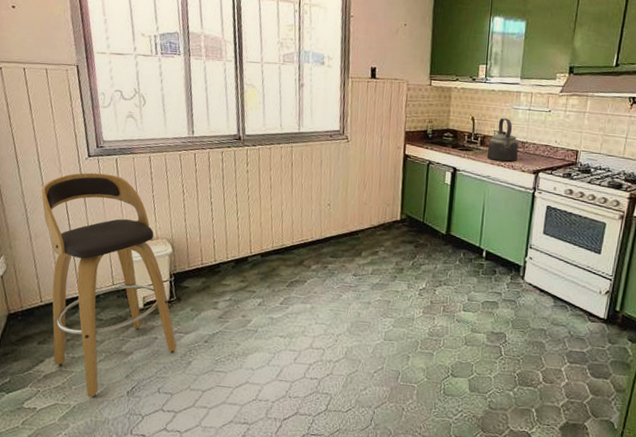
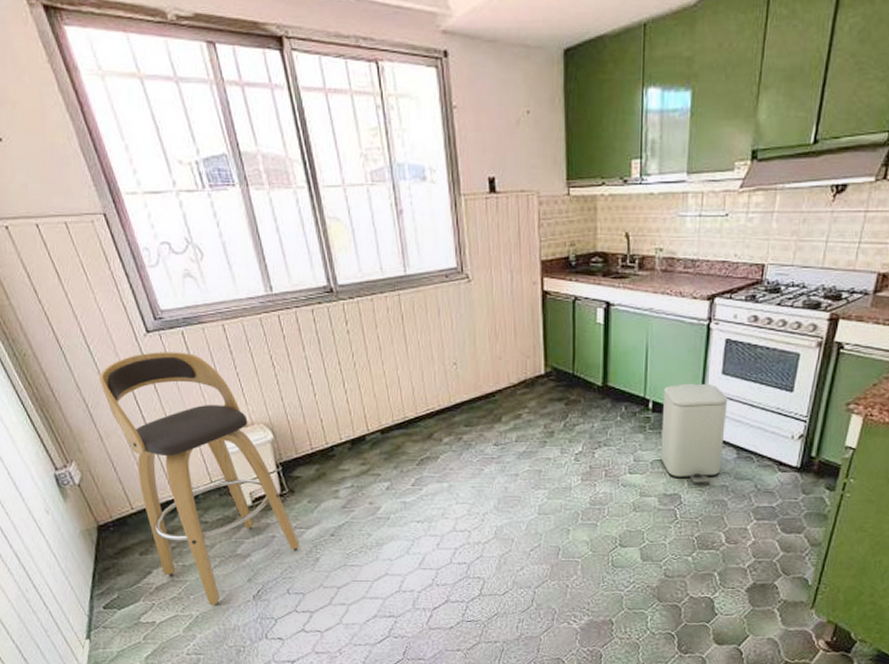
kettle: present [486,118,519,162] -> none [647,230,688,289]
pedal bin: none [490,238,548,326] -> present [660,383,728,483]

